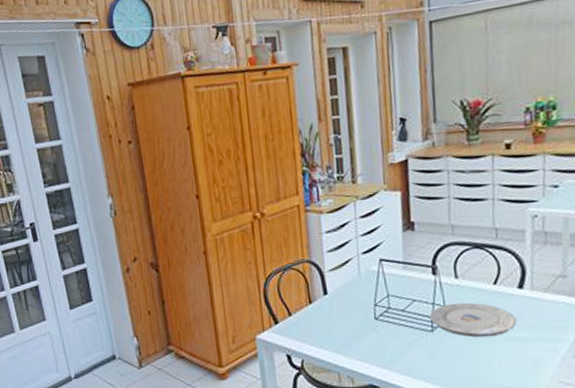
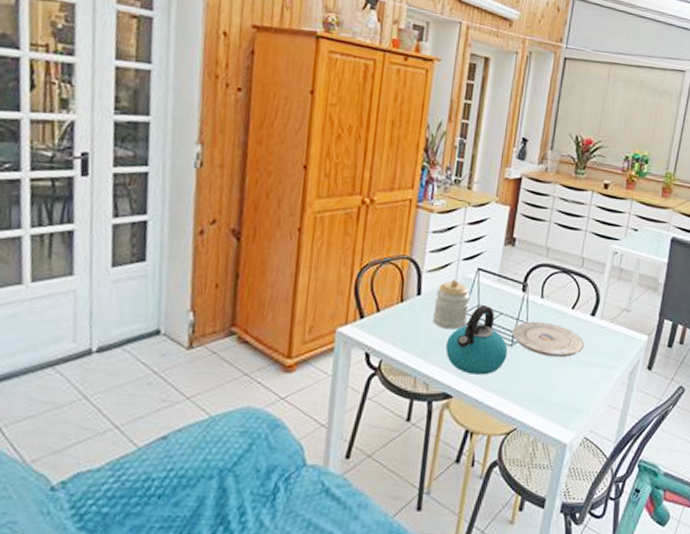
jar: none [341,274,379,324] -> present [433,279,470,330]
kettle: none [362,295,430,364] -> present [445,305,508,375]

